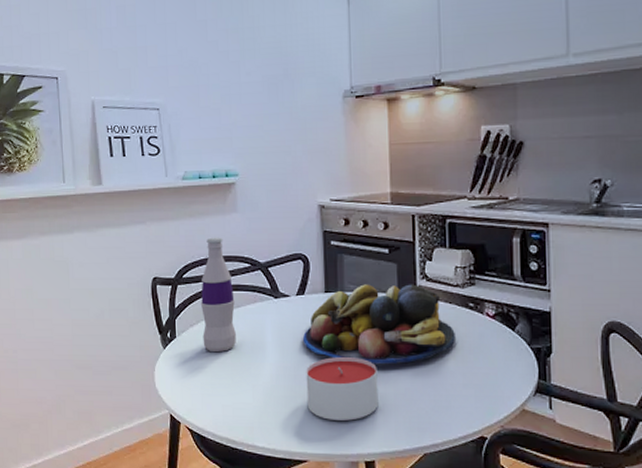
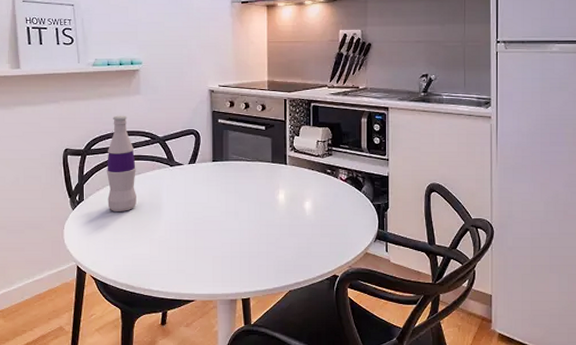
fruit bowl: present [303,284,455,365] -> none [194,155,316,220]
candle: present [306,356,378,421] -> none [195,213,254,266]

